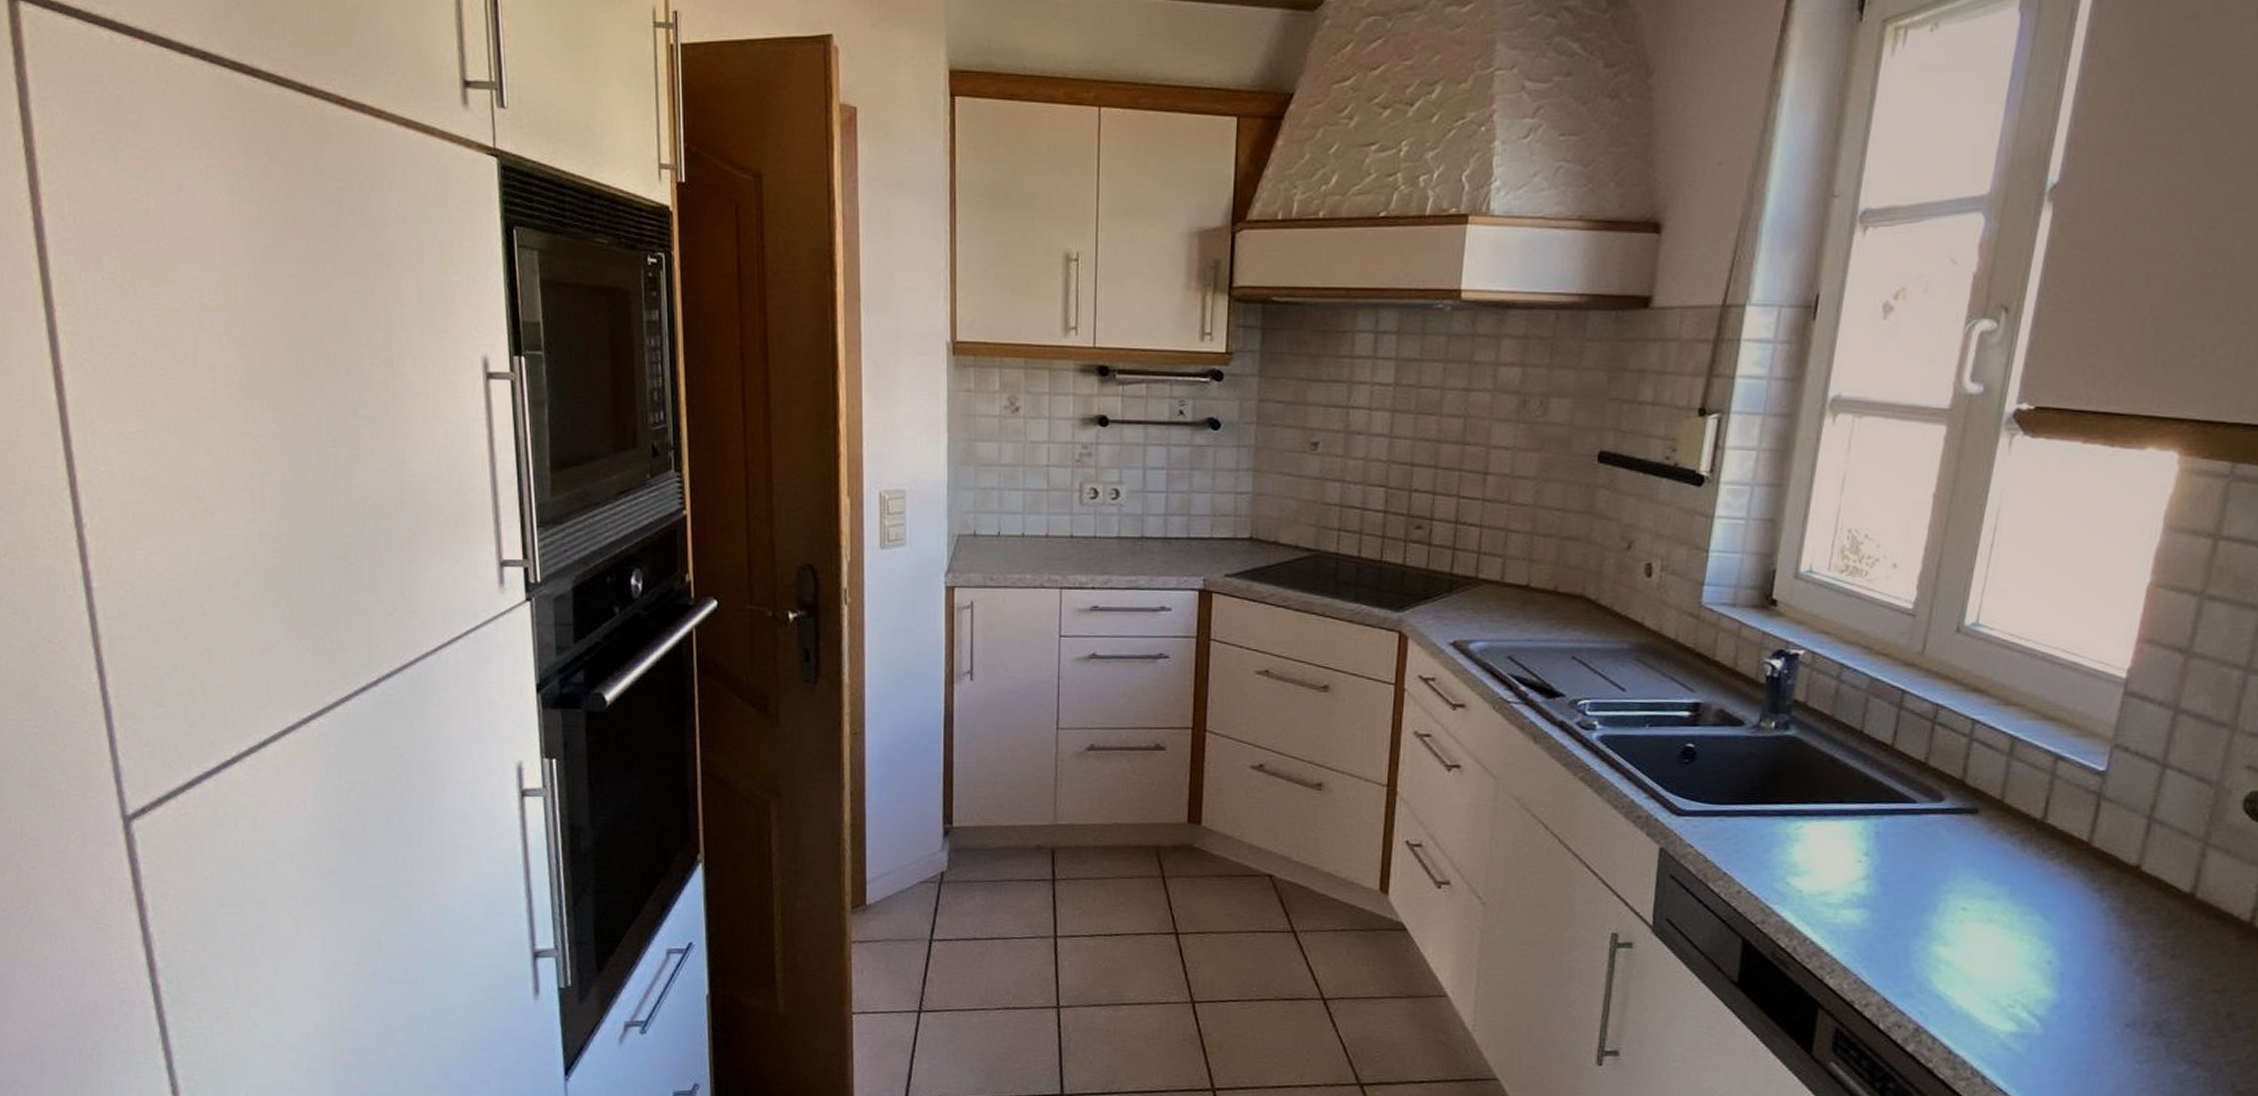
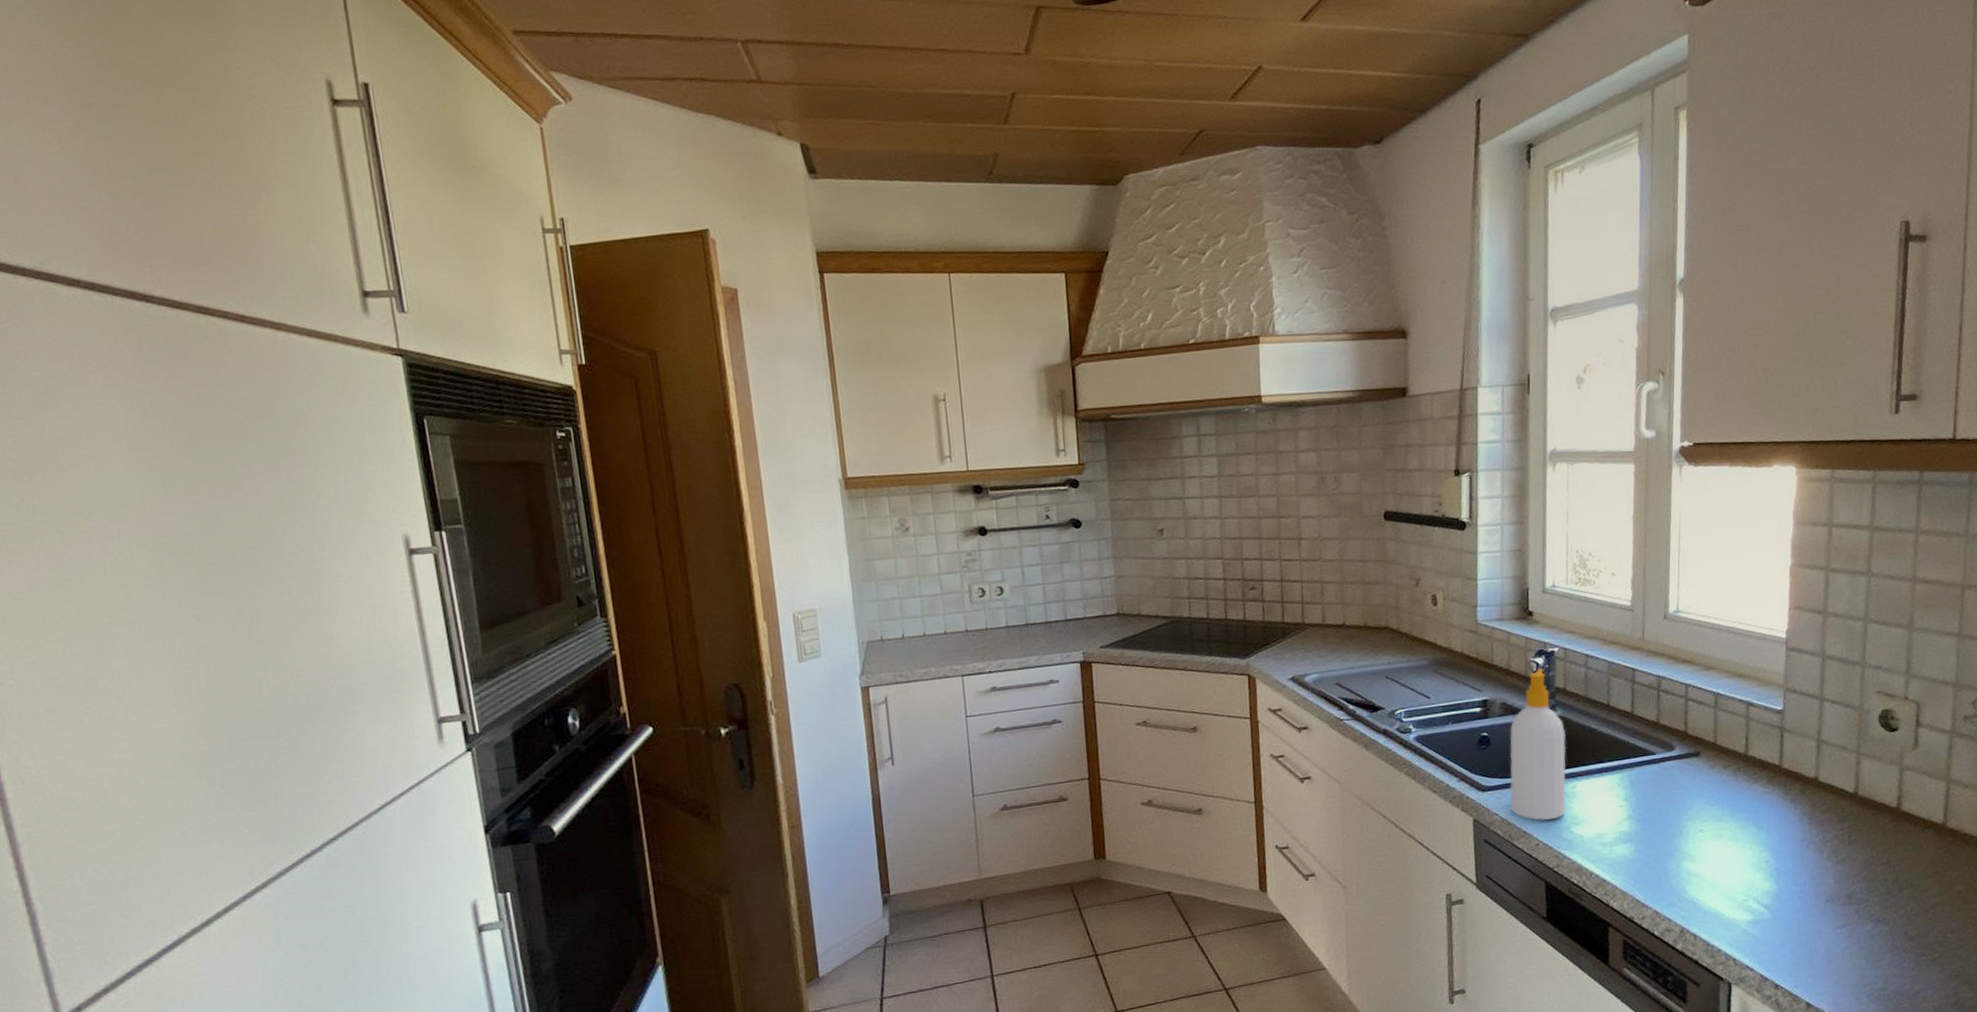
soap bottle: none [1711,673,1798,864] -> present [1509,668,1566,821]

